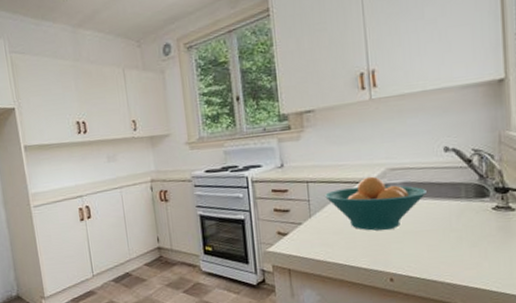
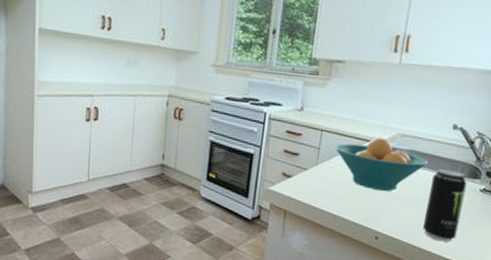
beverage can: none [436,193,479,271] -> present [423,168,467,242]

